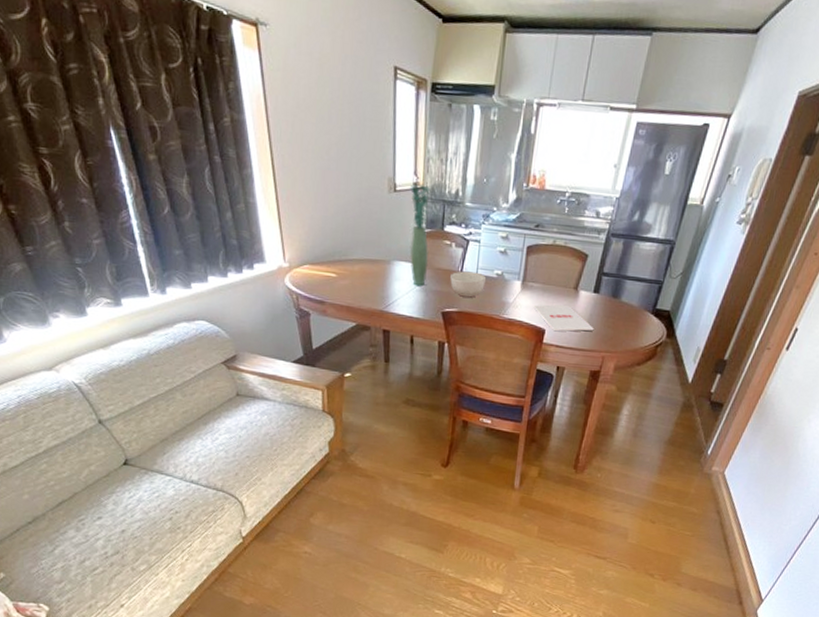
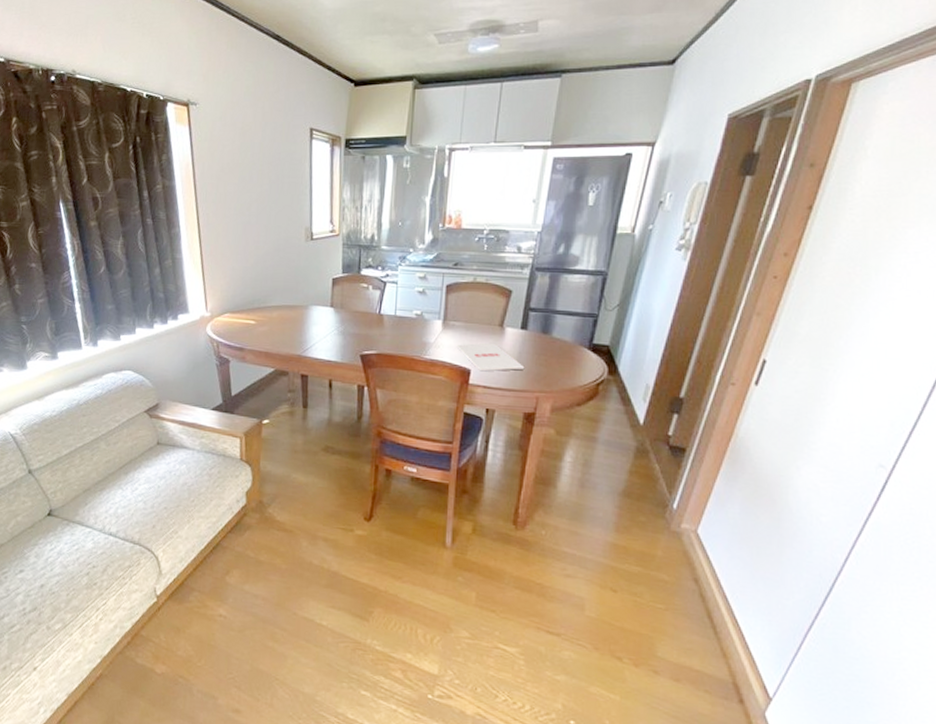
vase: present [409,178,430,286] -> none [326,226,346,330]
bowl: present [450,271,487,298] -> none [368,313,406,339]

